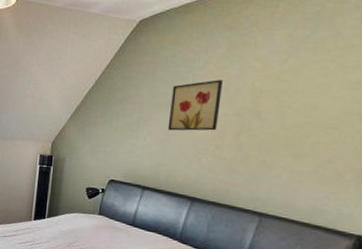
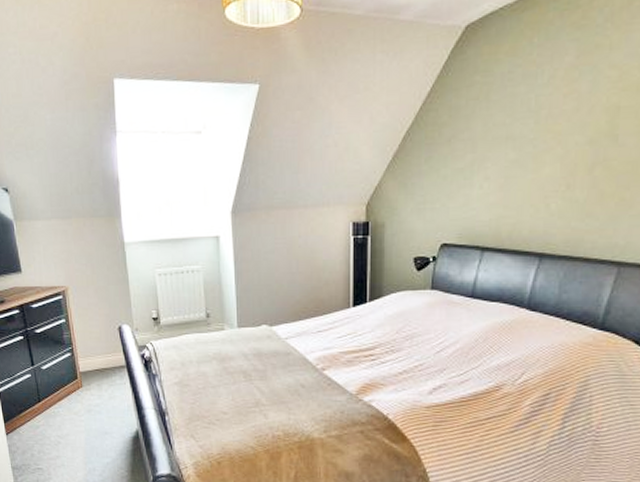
wall art: present [167,80,223,131] -> none [508,98,572,172]

